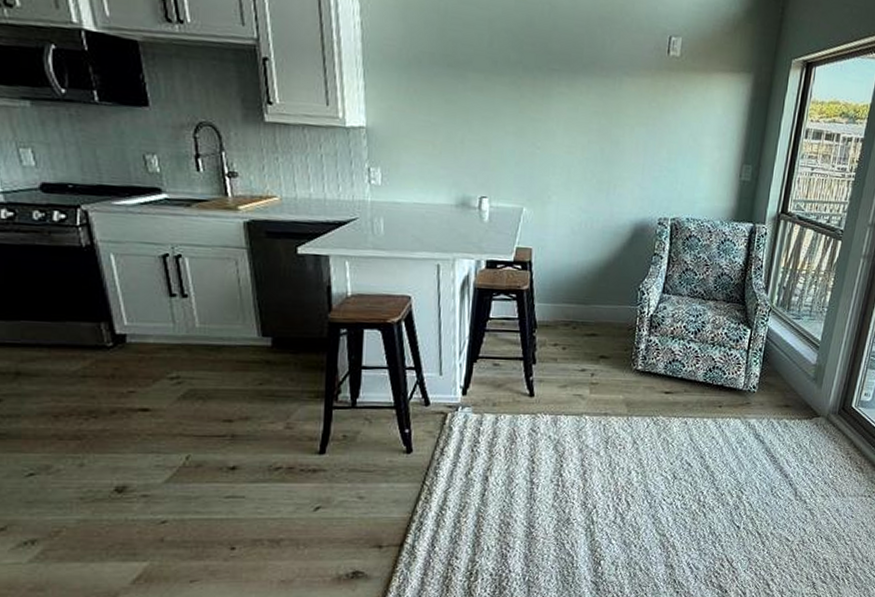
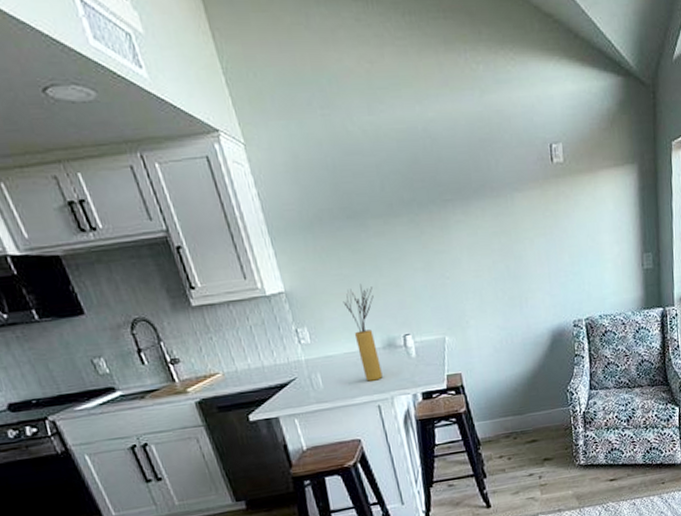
vase: none [424,134,458,238] -> present [343,283,383,382]

